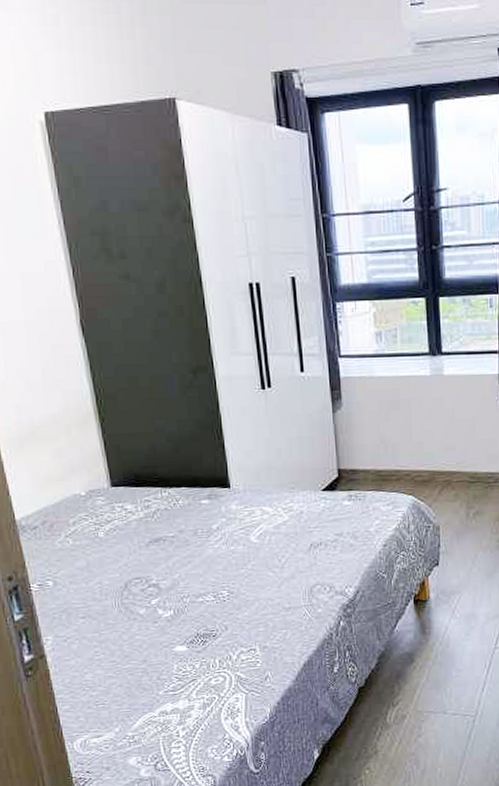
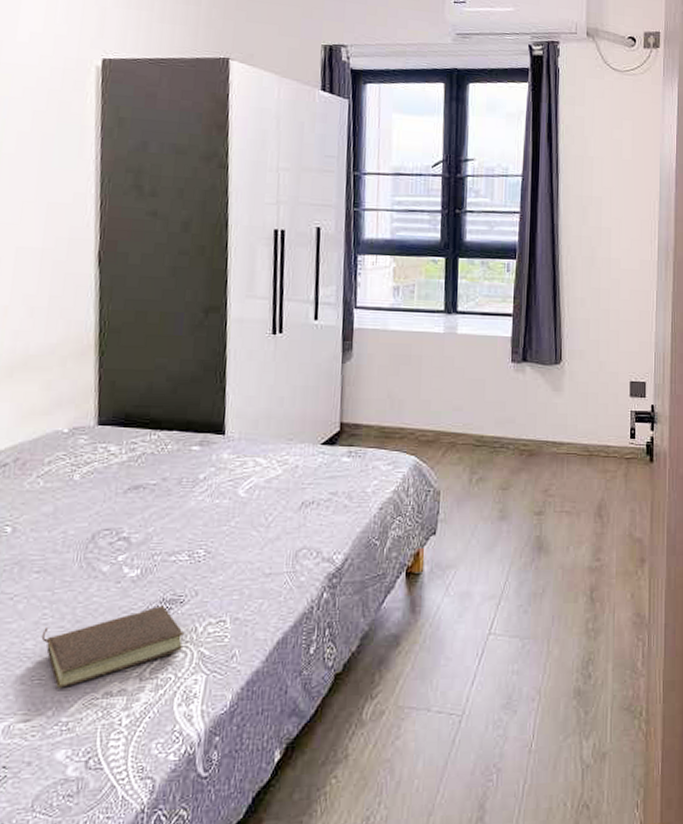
book: none [97,639,221,710] -> present [41,605,183,688]

